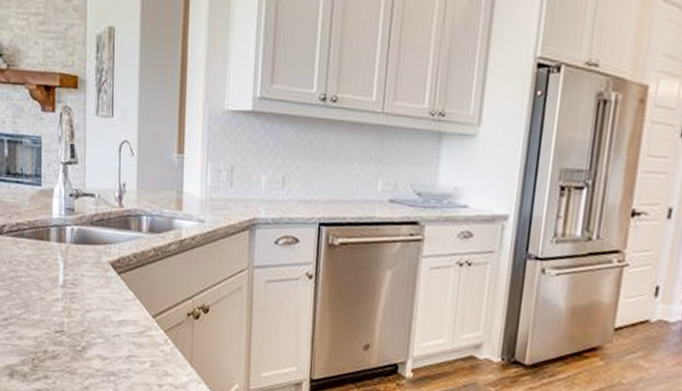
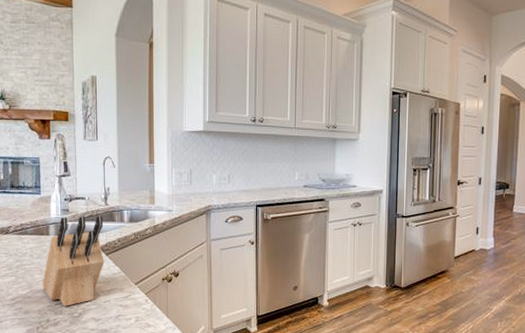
knife block: none [39,218,116,336] -> present [42,216,104,306]

